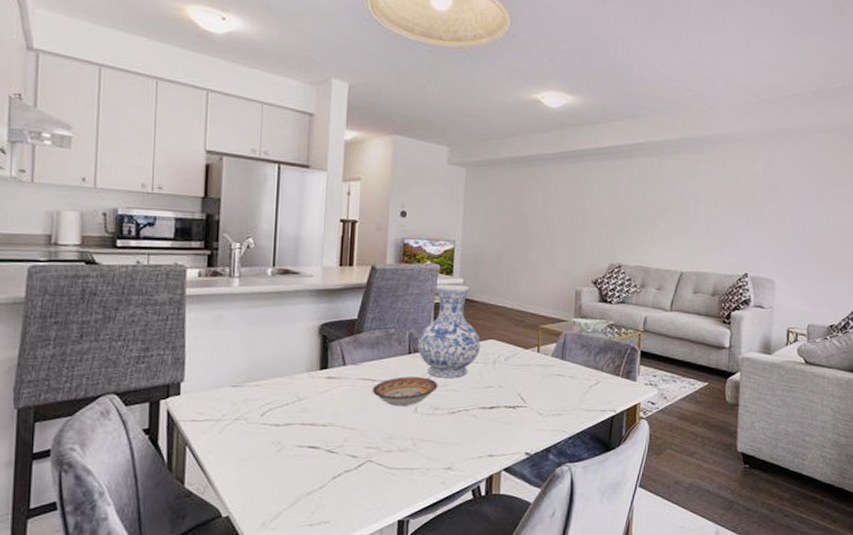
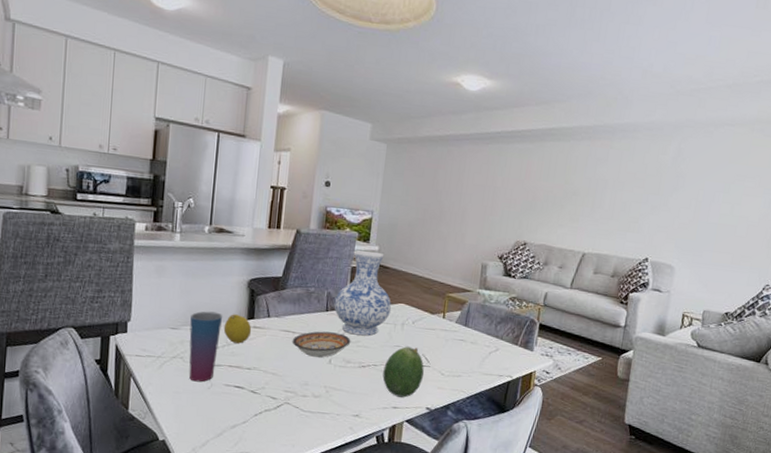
cup: none [254,363,292,445] -> present [189,311,223,382]
fruit: none [293,364,326,398] -> present [223,314,252,344]
fruit: none [475,387,520,444] -> present [382,346,424,398]

